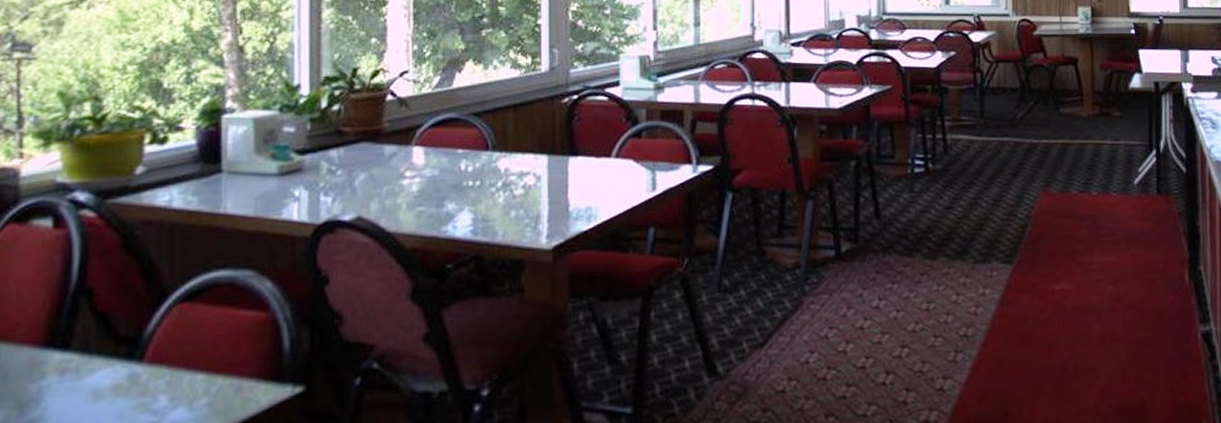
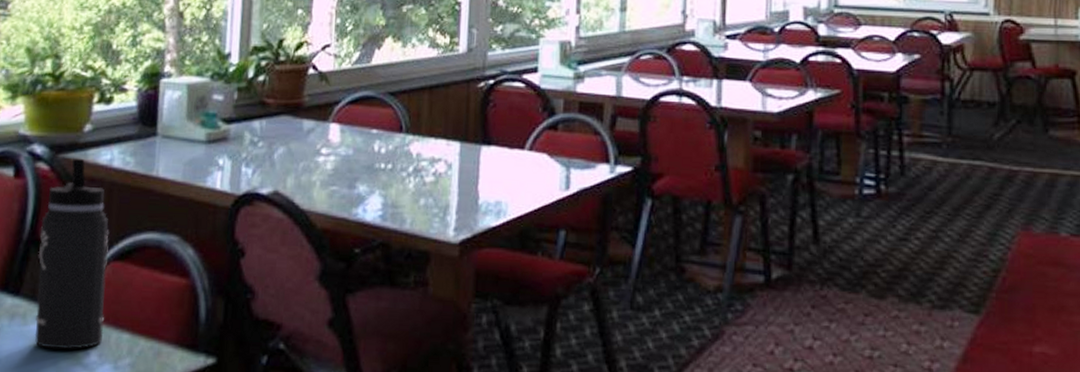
thermos bottle: none [89,203,174,400] -> present [34,159,110,350]

